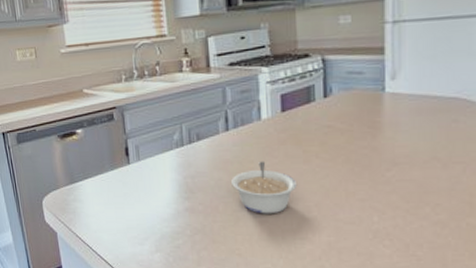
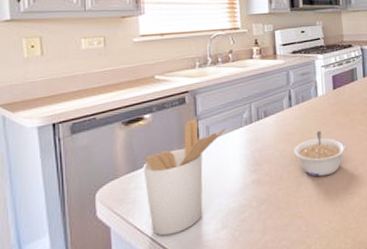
utensil holder: none [79,137,156,248] -> present [143,118,227,236]

